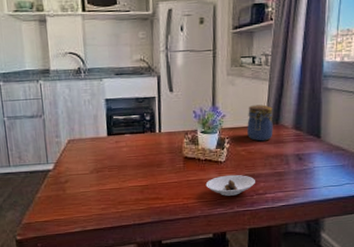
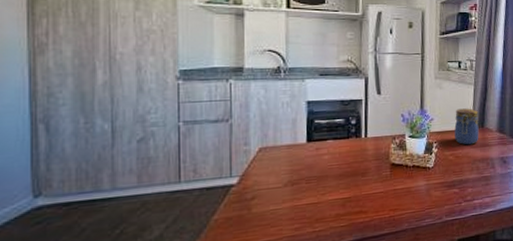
saucer: present [205,174,255,196] -> none [413,180,463,205]

